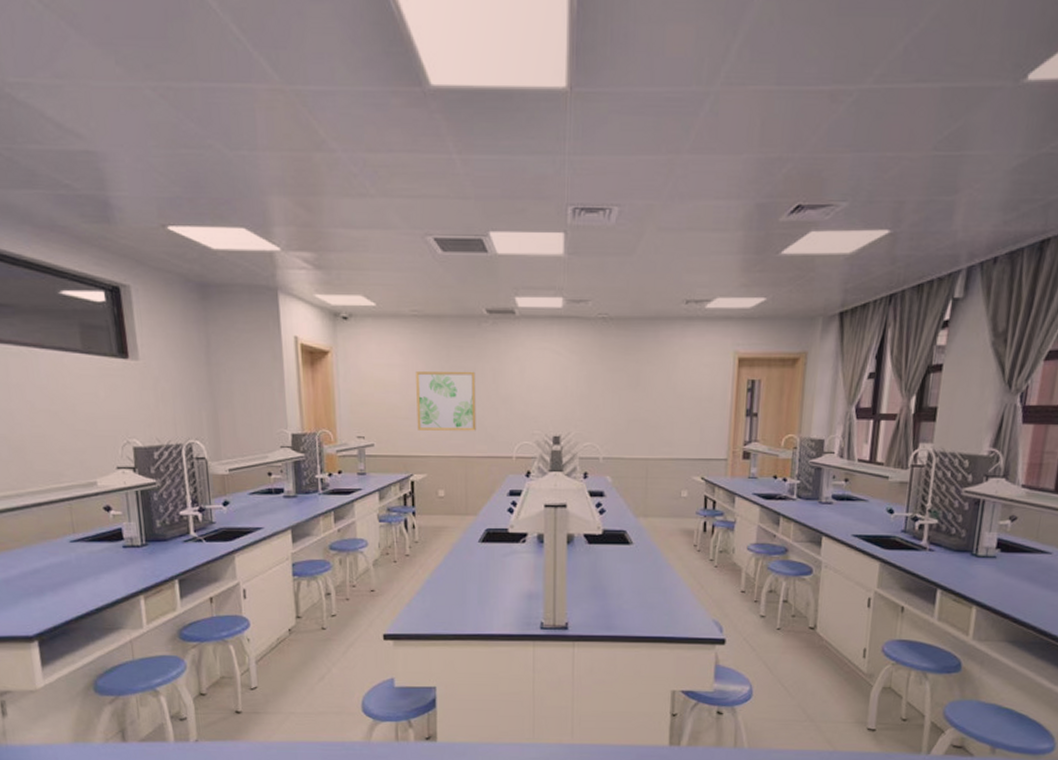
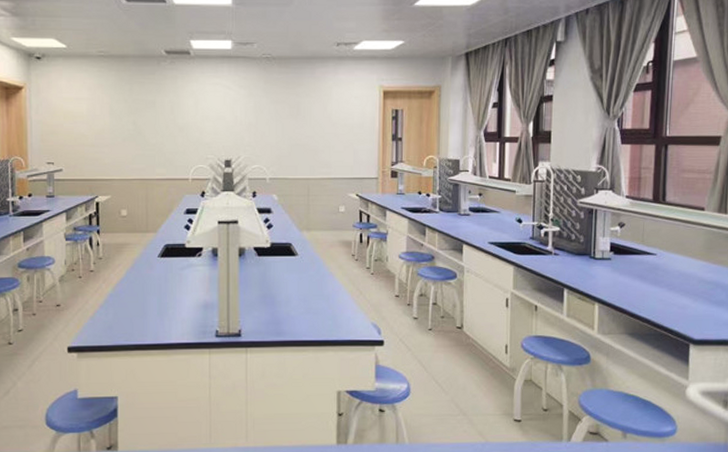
wall art: present [416,371,476,431] -> none [102,103,156,156]

